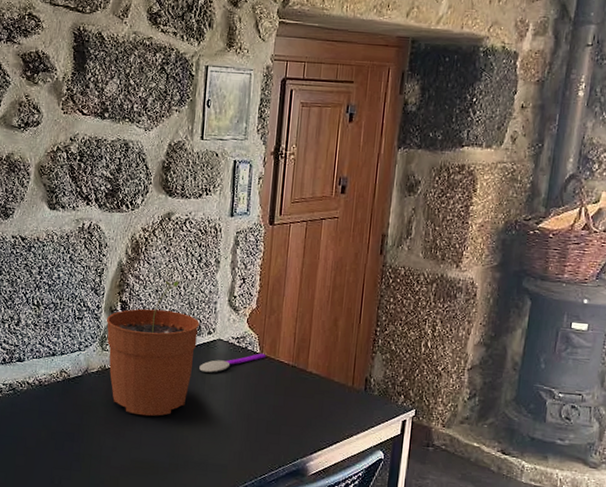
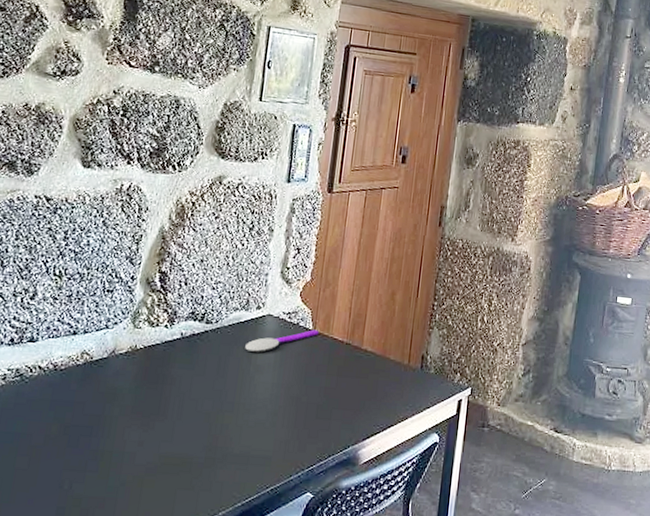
plant pot: present [106,281,200,416] -> none [141,250,248,403]

